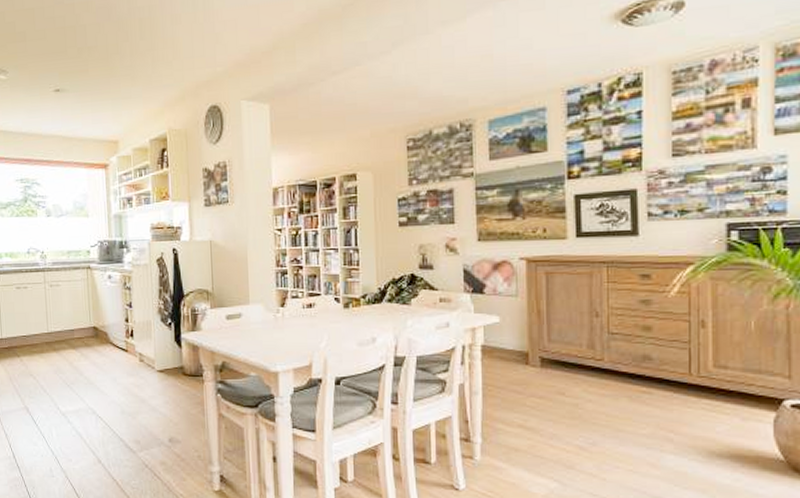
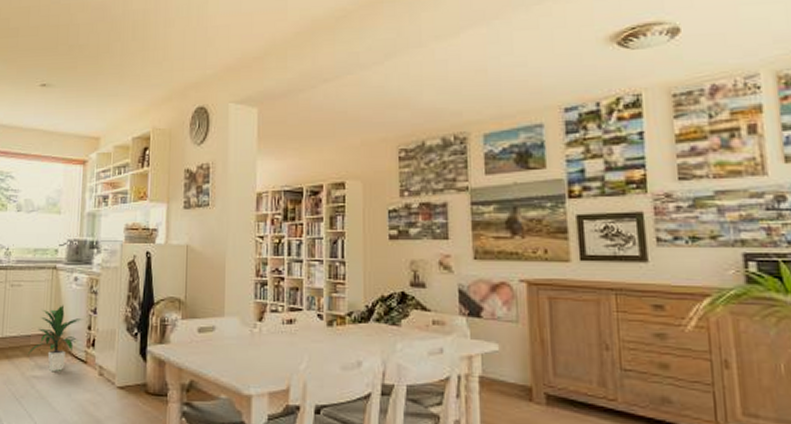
indoor plant: none [72,301,121,360] -> present [27,305,83,371]

